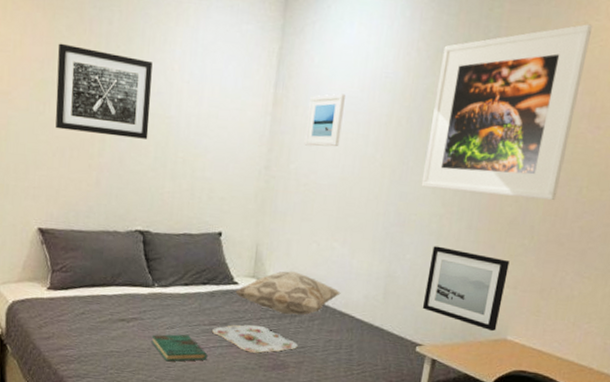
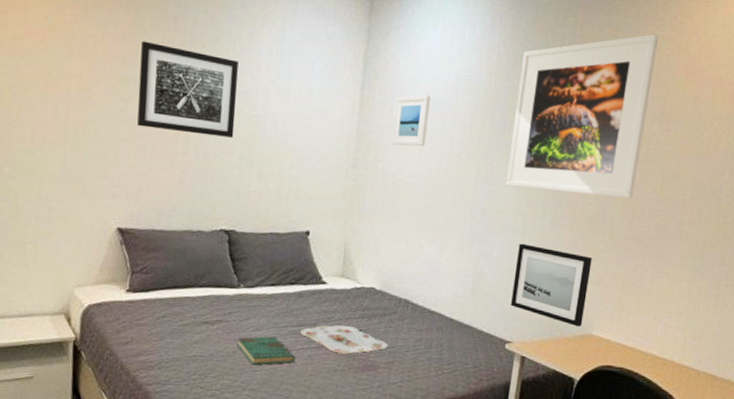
decorative pillow: present [235,271,341,315] -> none [323,270,430,315]

